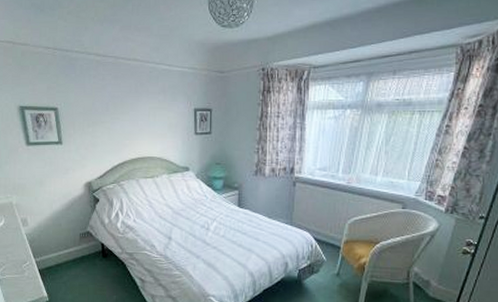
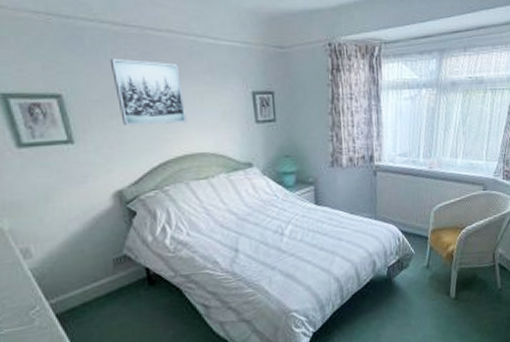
wall art: none [92,81,142,132] -> present [109,58,187,125]

